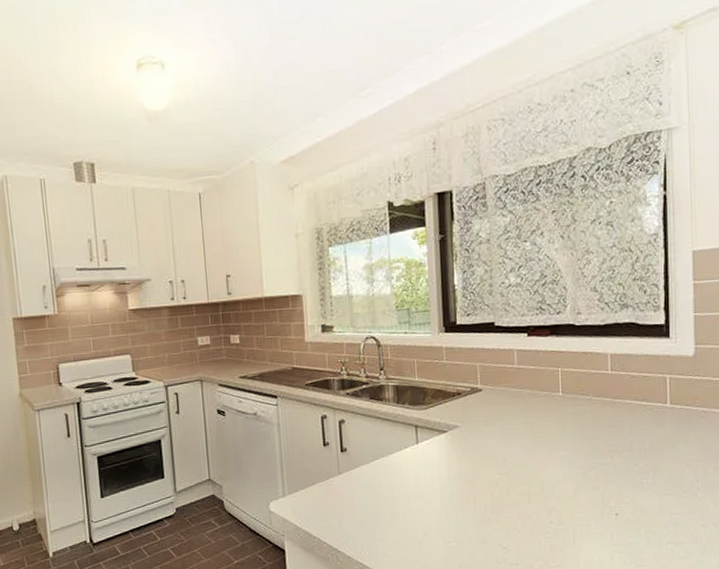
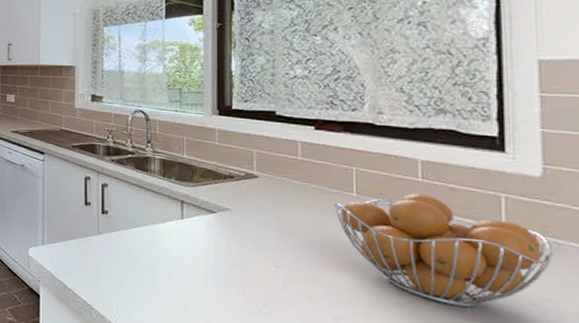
fruit basket: none [545,384,701,480] -> present [334,193,554,308]

